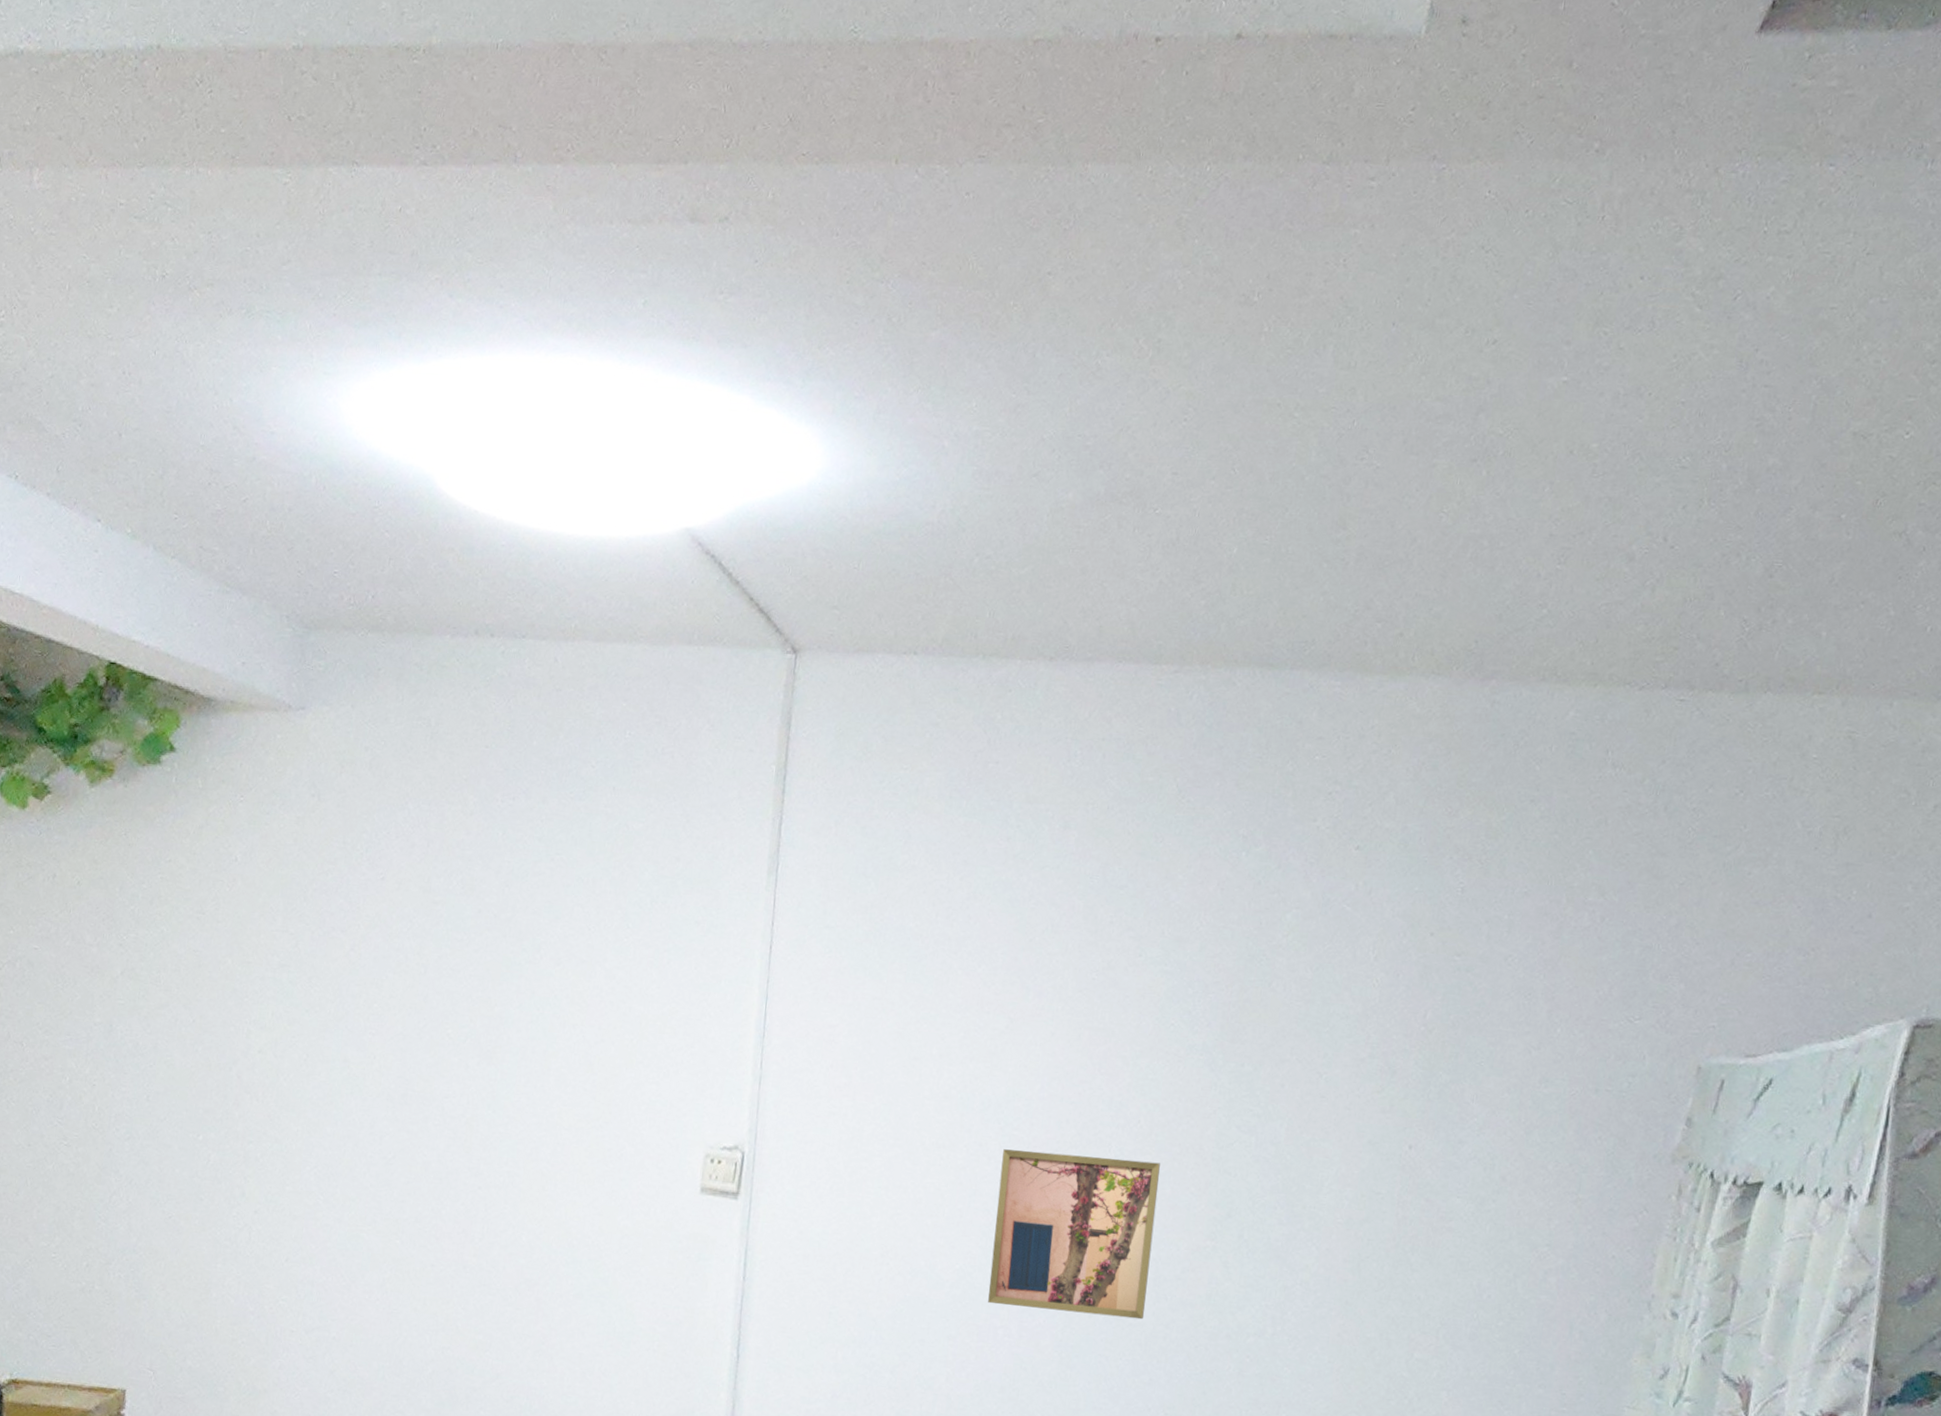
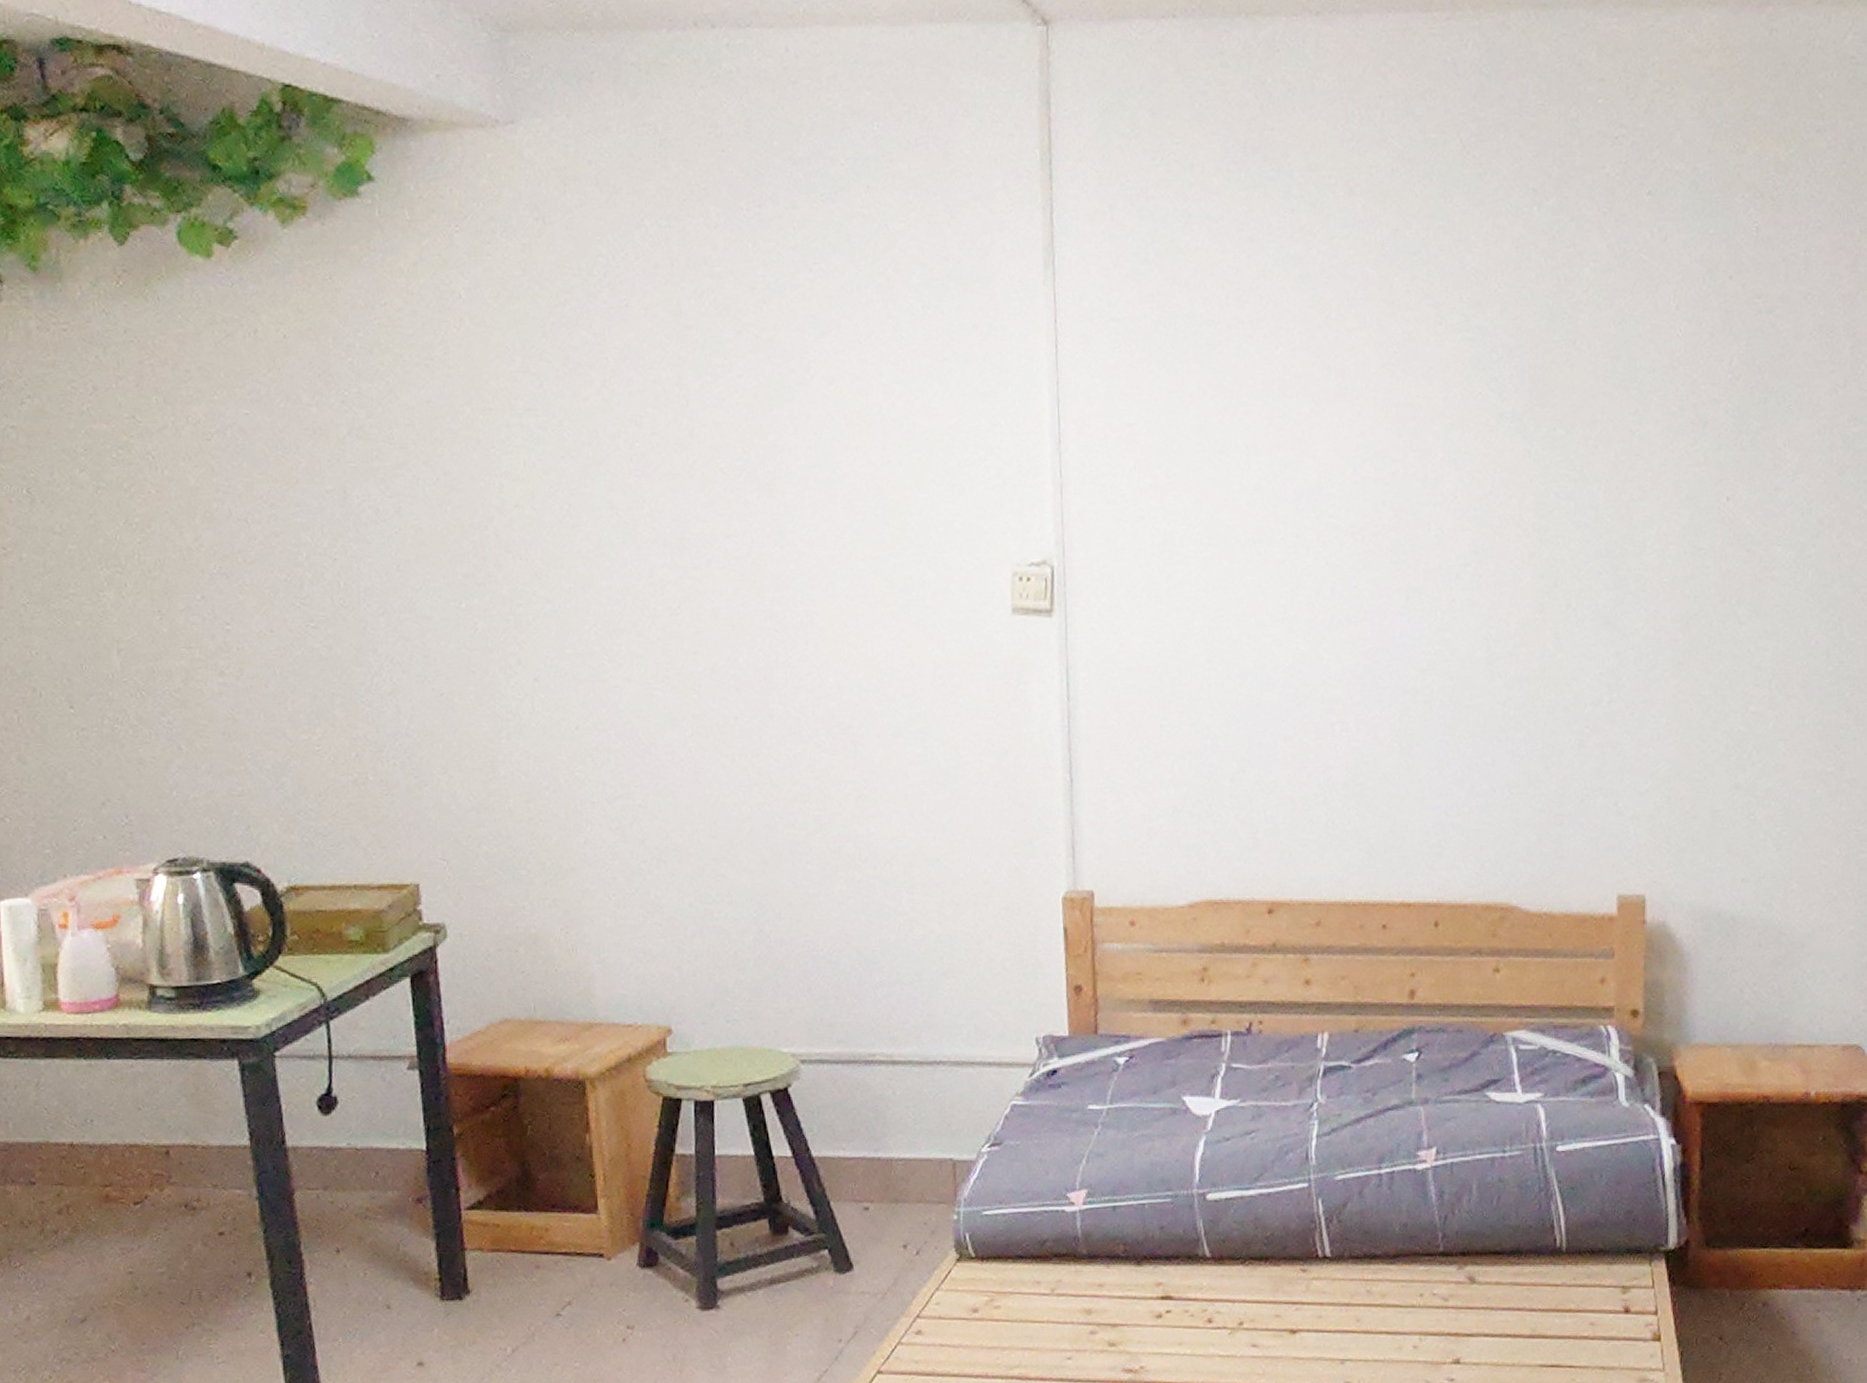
wall art: present [988,1149,1160,1320] -> none [1320,537,1483,700]

